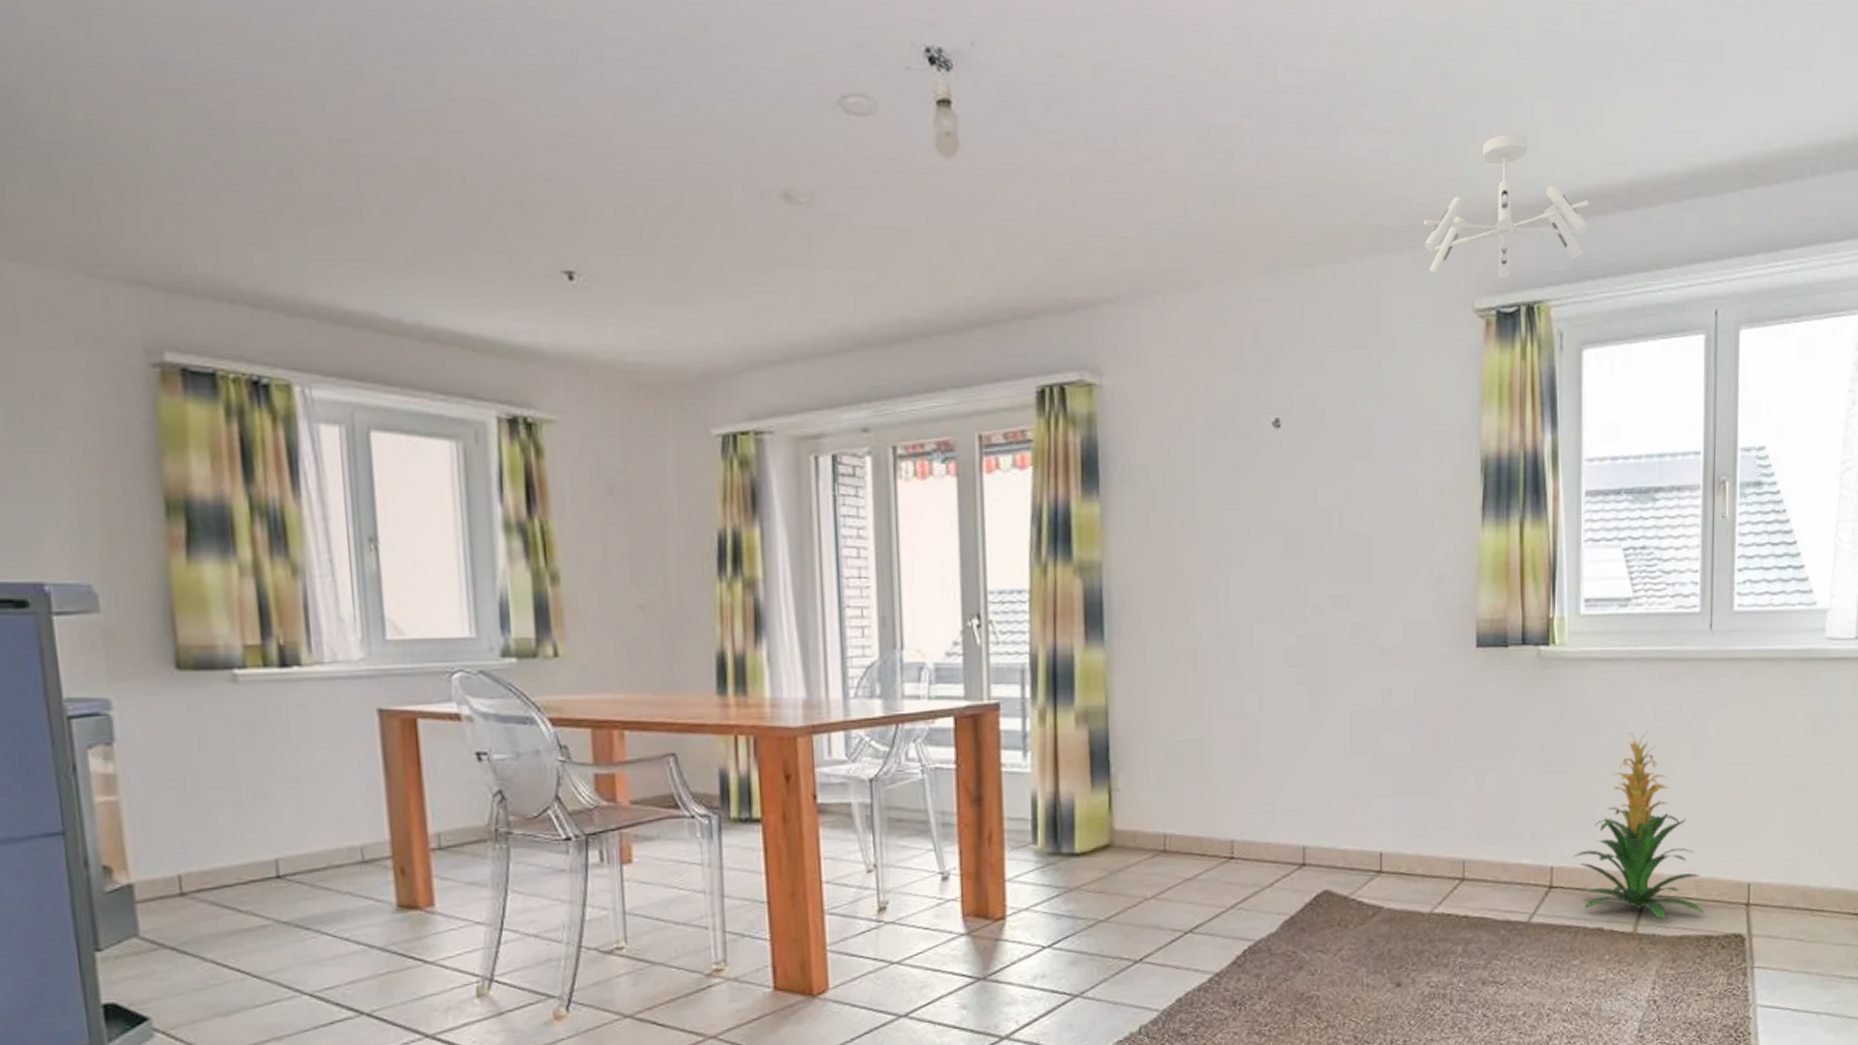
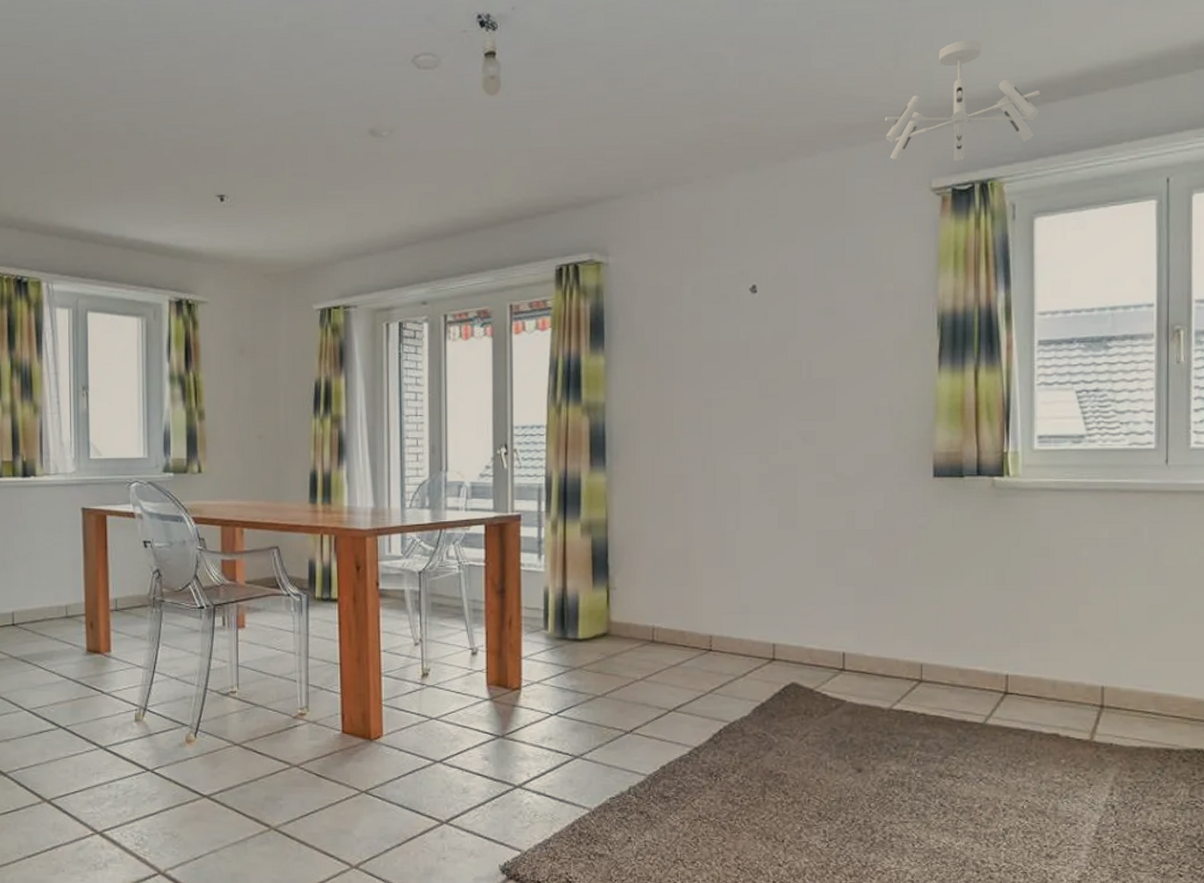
indoor plant: present [1573,732,1705,920] -> none [1028,556,1165,730]

